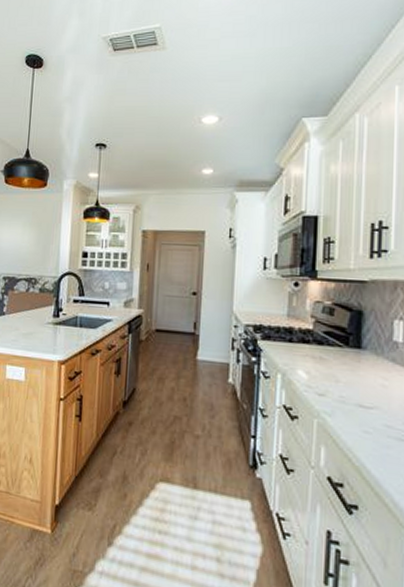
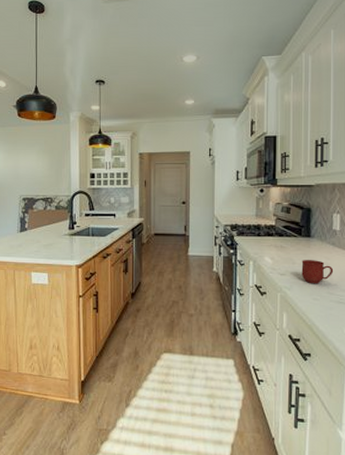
mug: none [347,378,393,412] -> present [301,260,334,284]

